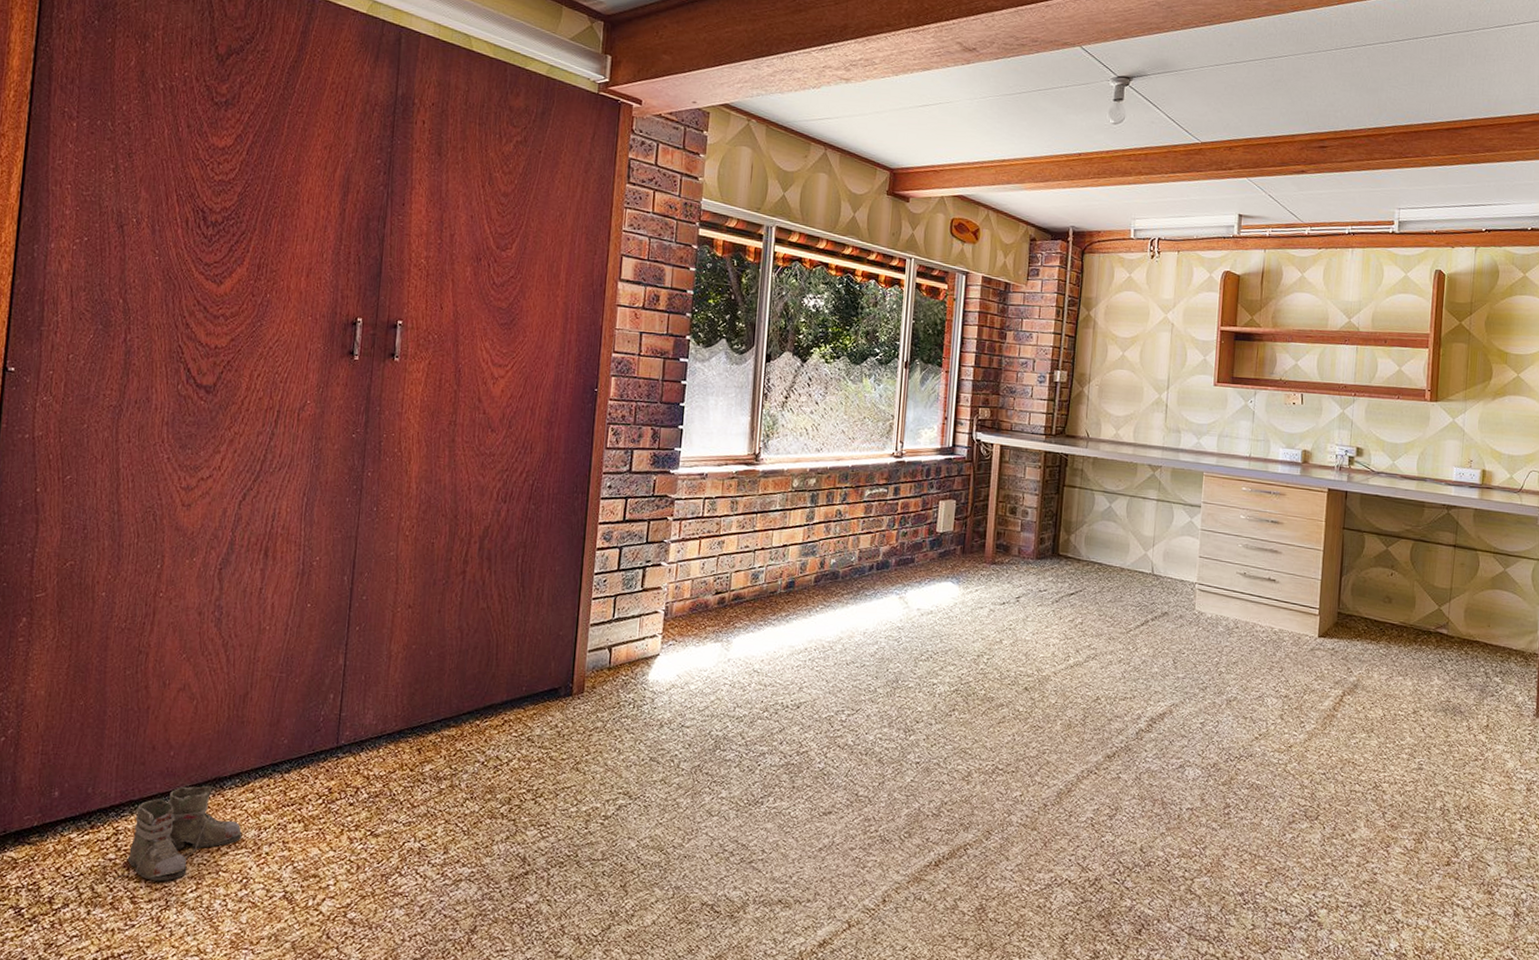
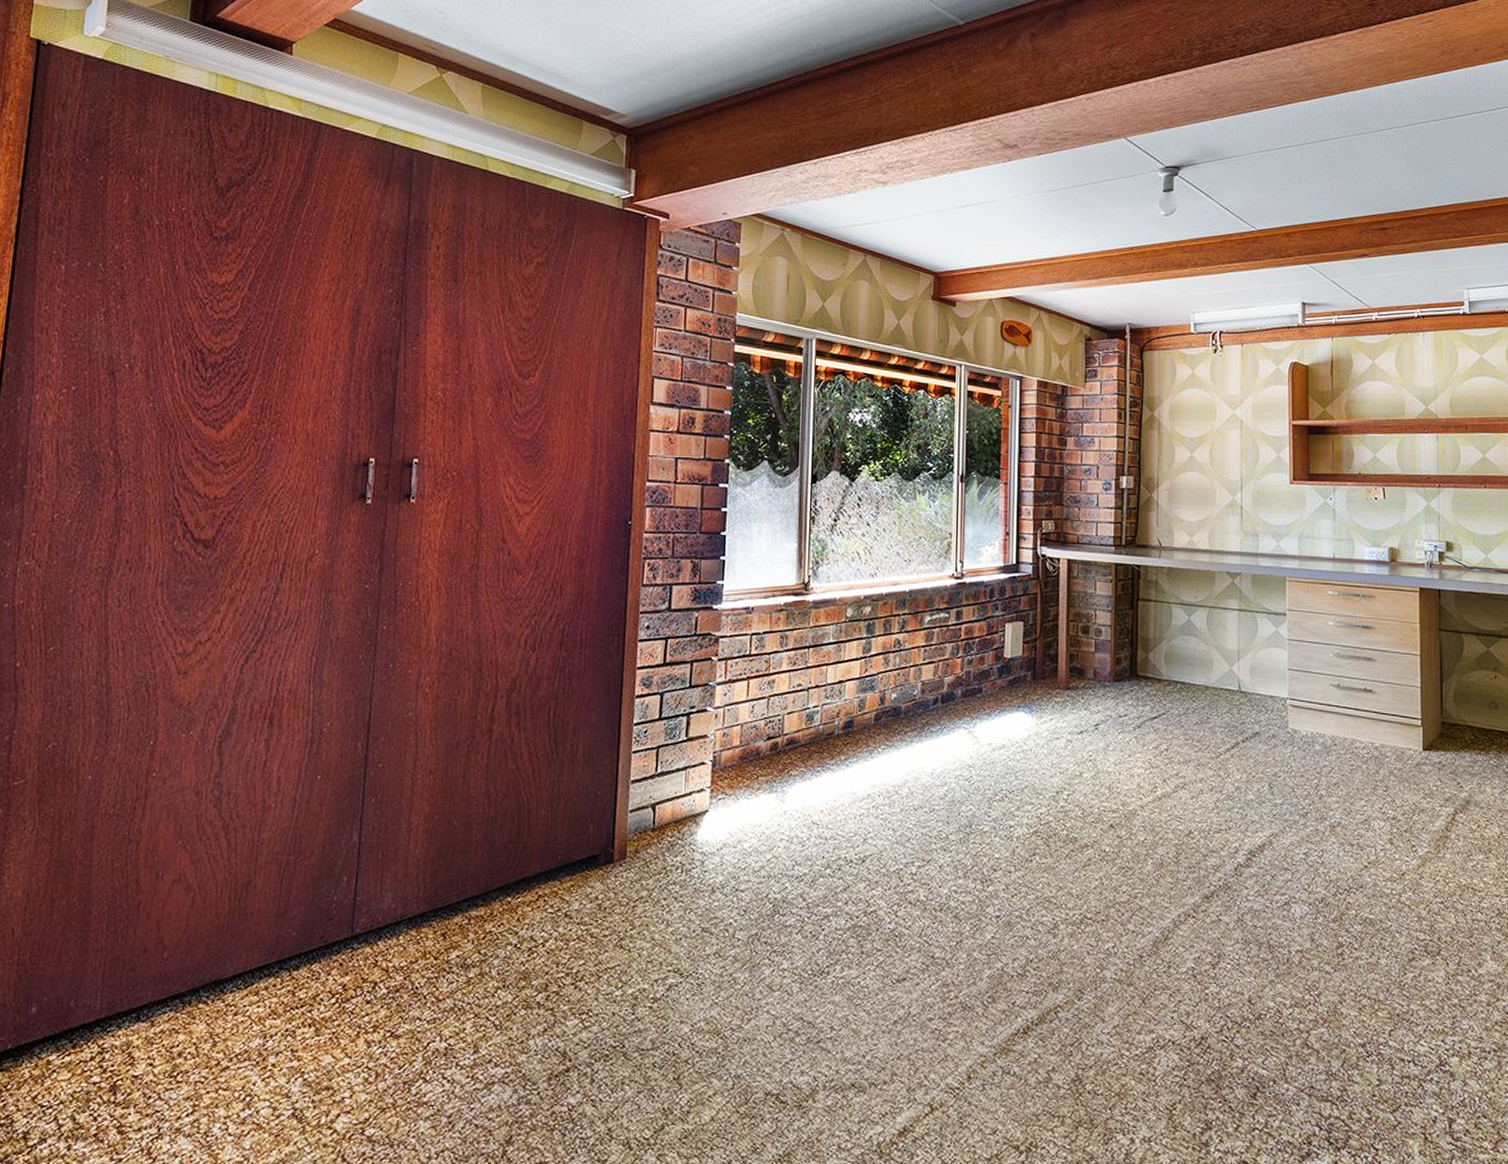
boots: present [110,785,242,882] -> none [95,990,245,1109]

